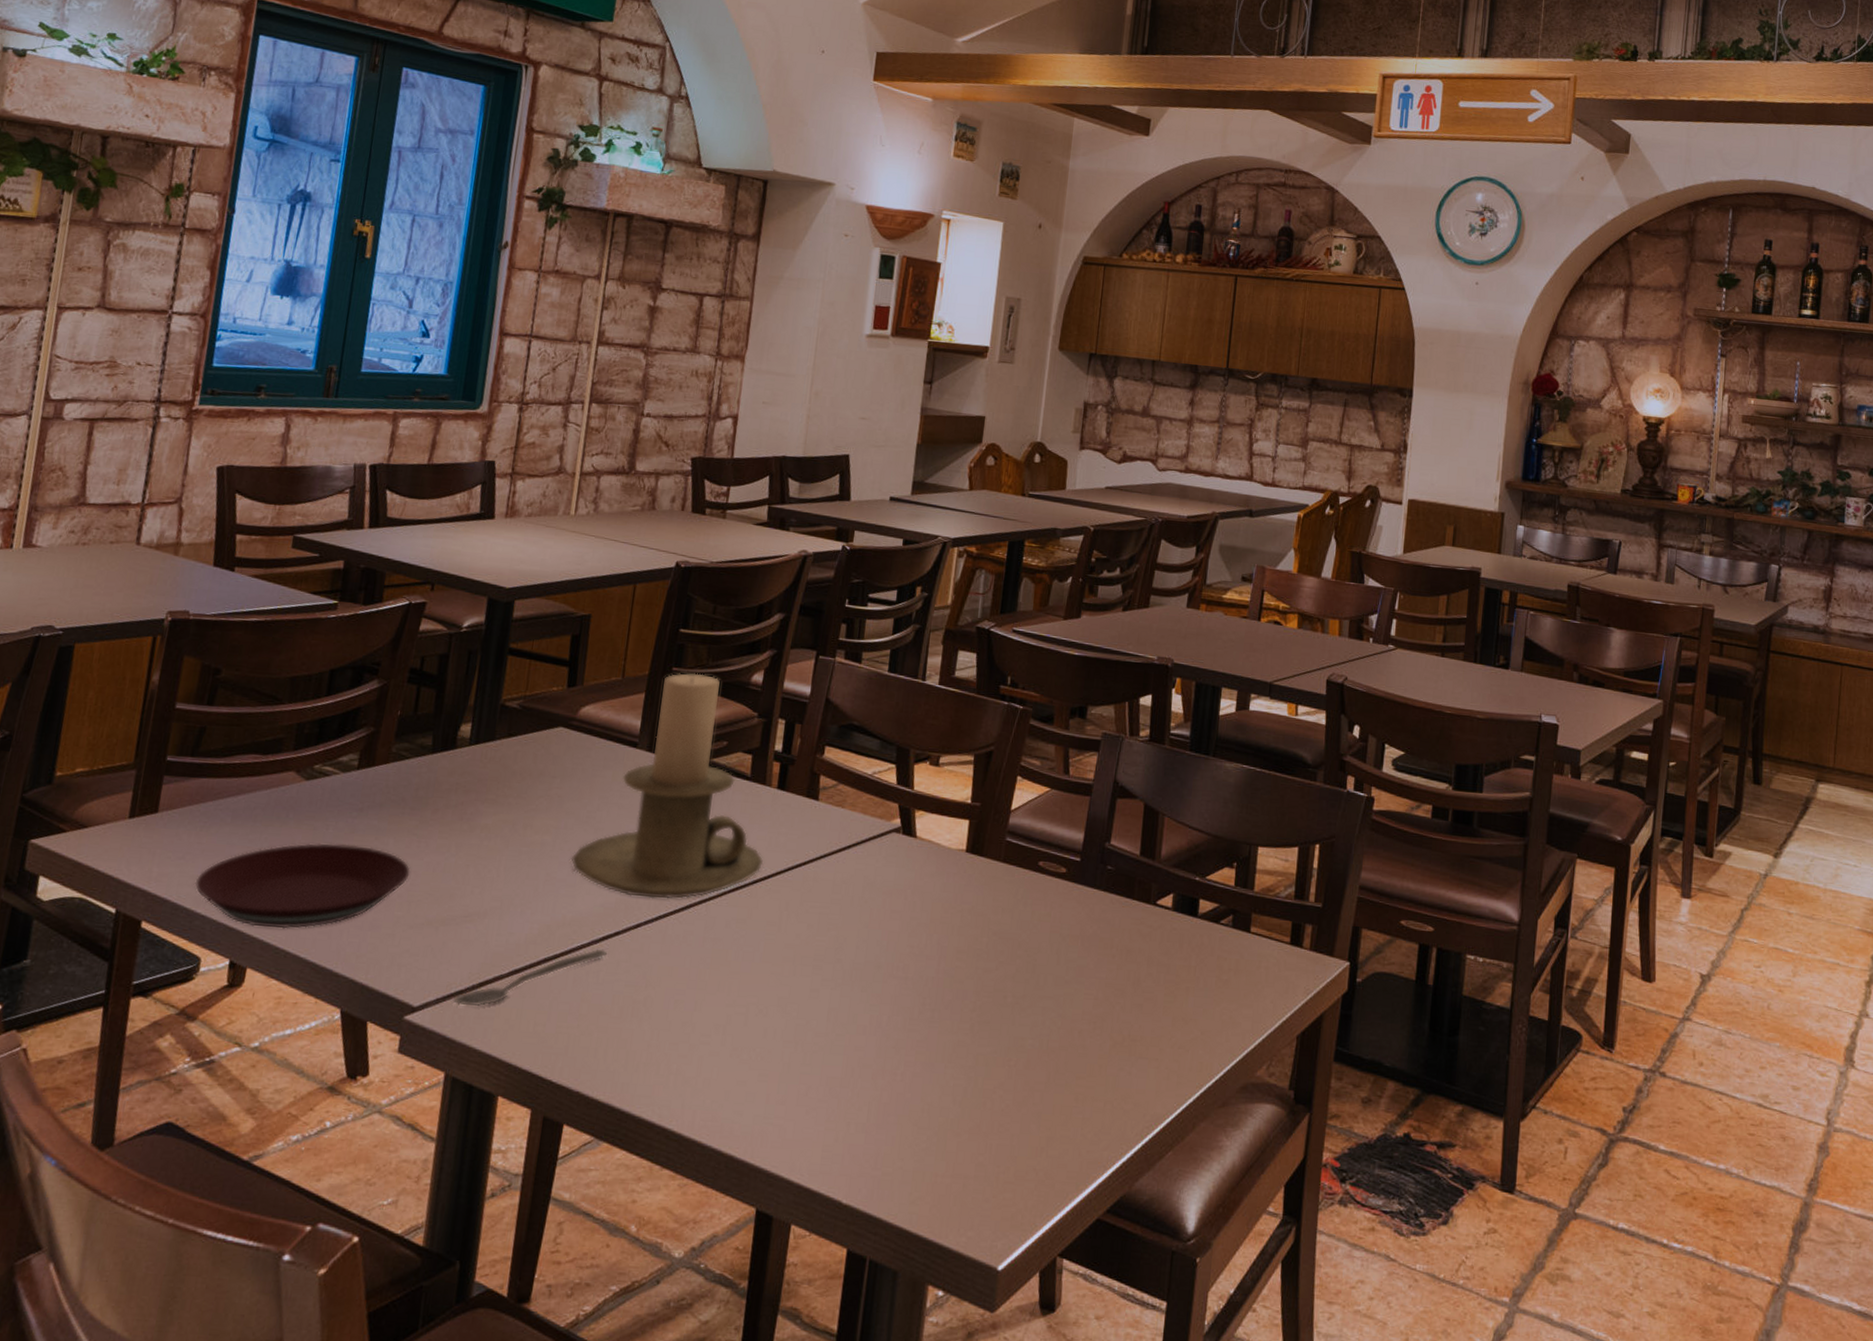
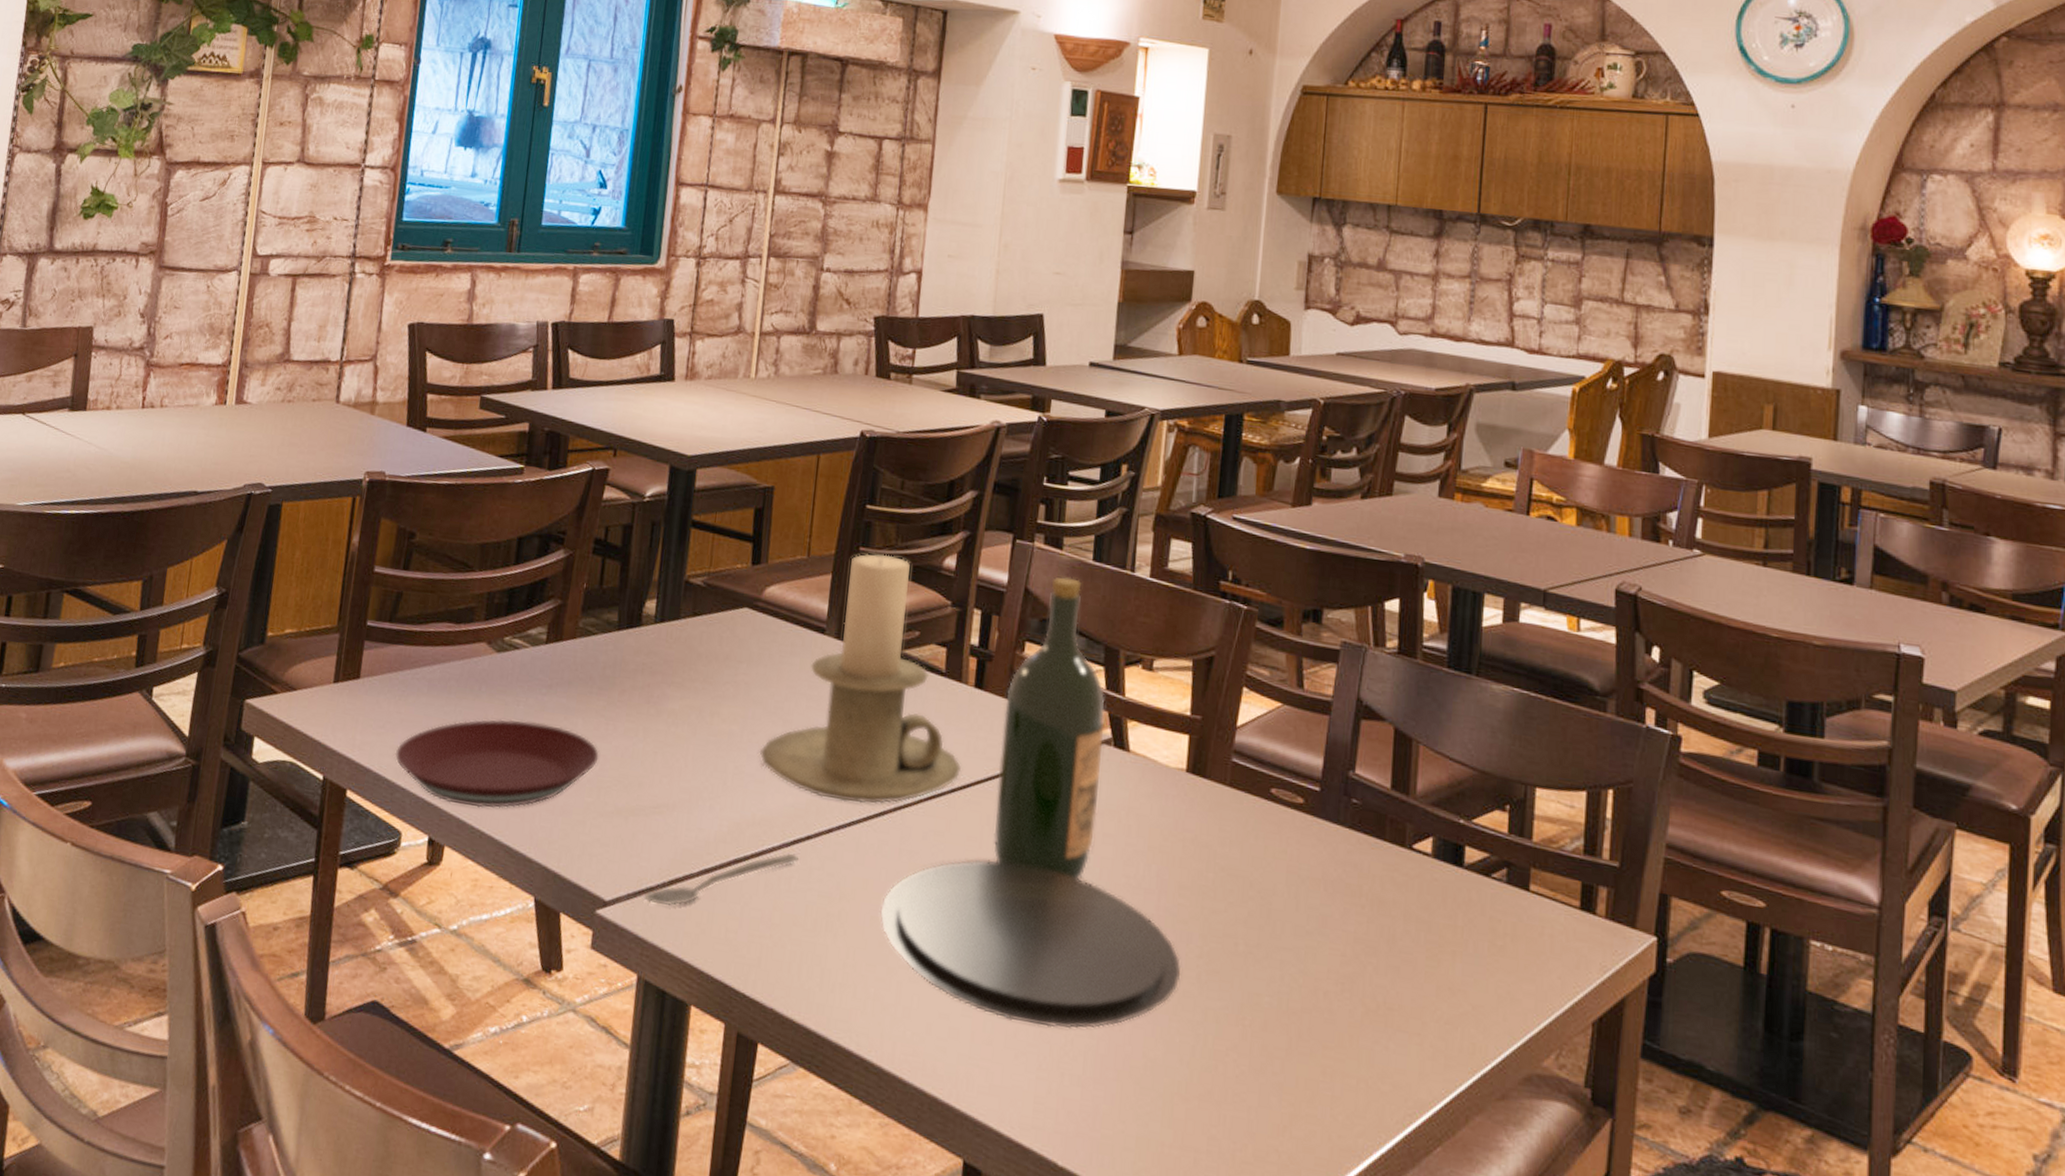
plate: none [683,940,956,1084] -> present [880,859,1181,1029]
wine bottle: none [791,687,895,953] -> present [993,577,1105,880]

